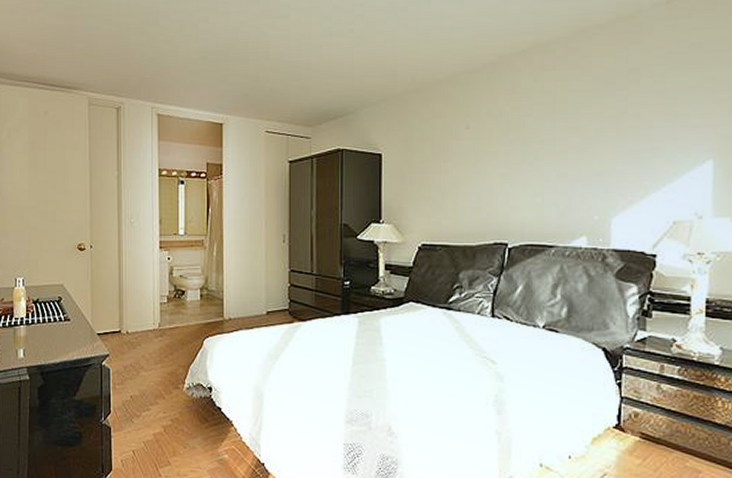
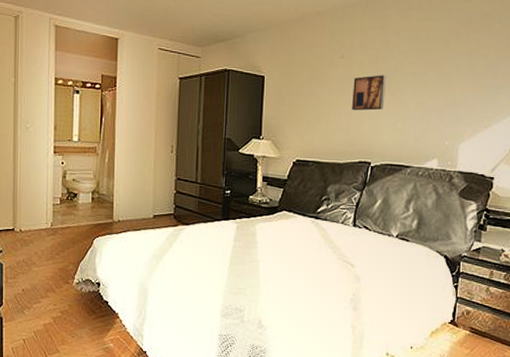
wall art: none [482,145,520,187] -> present [352,75,386,111]

